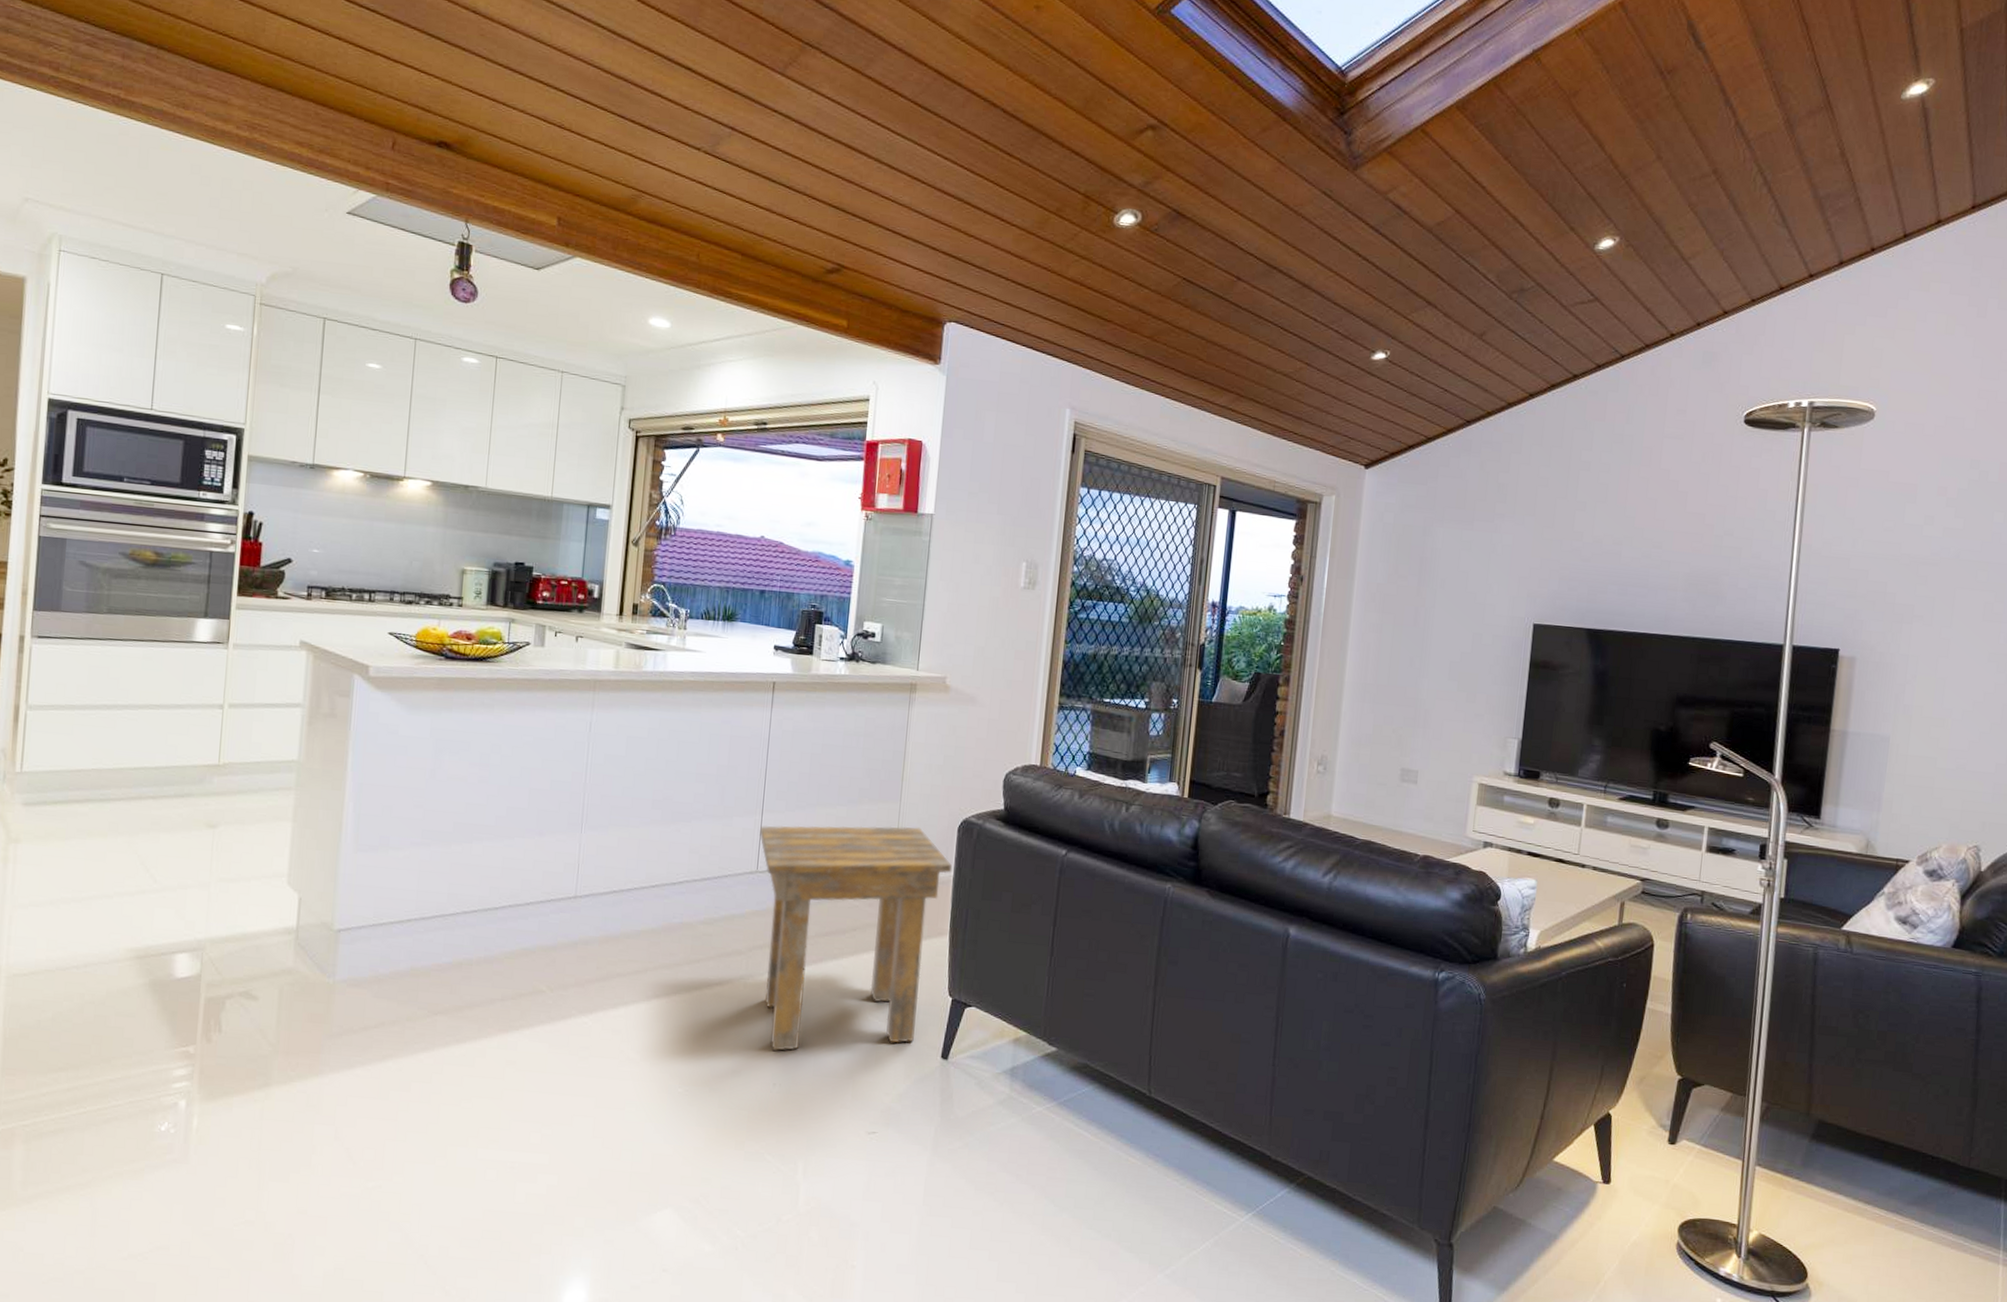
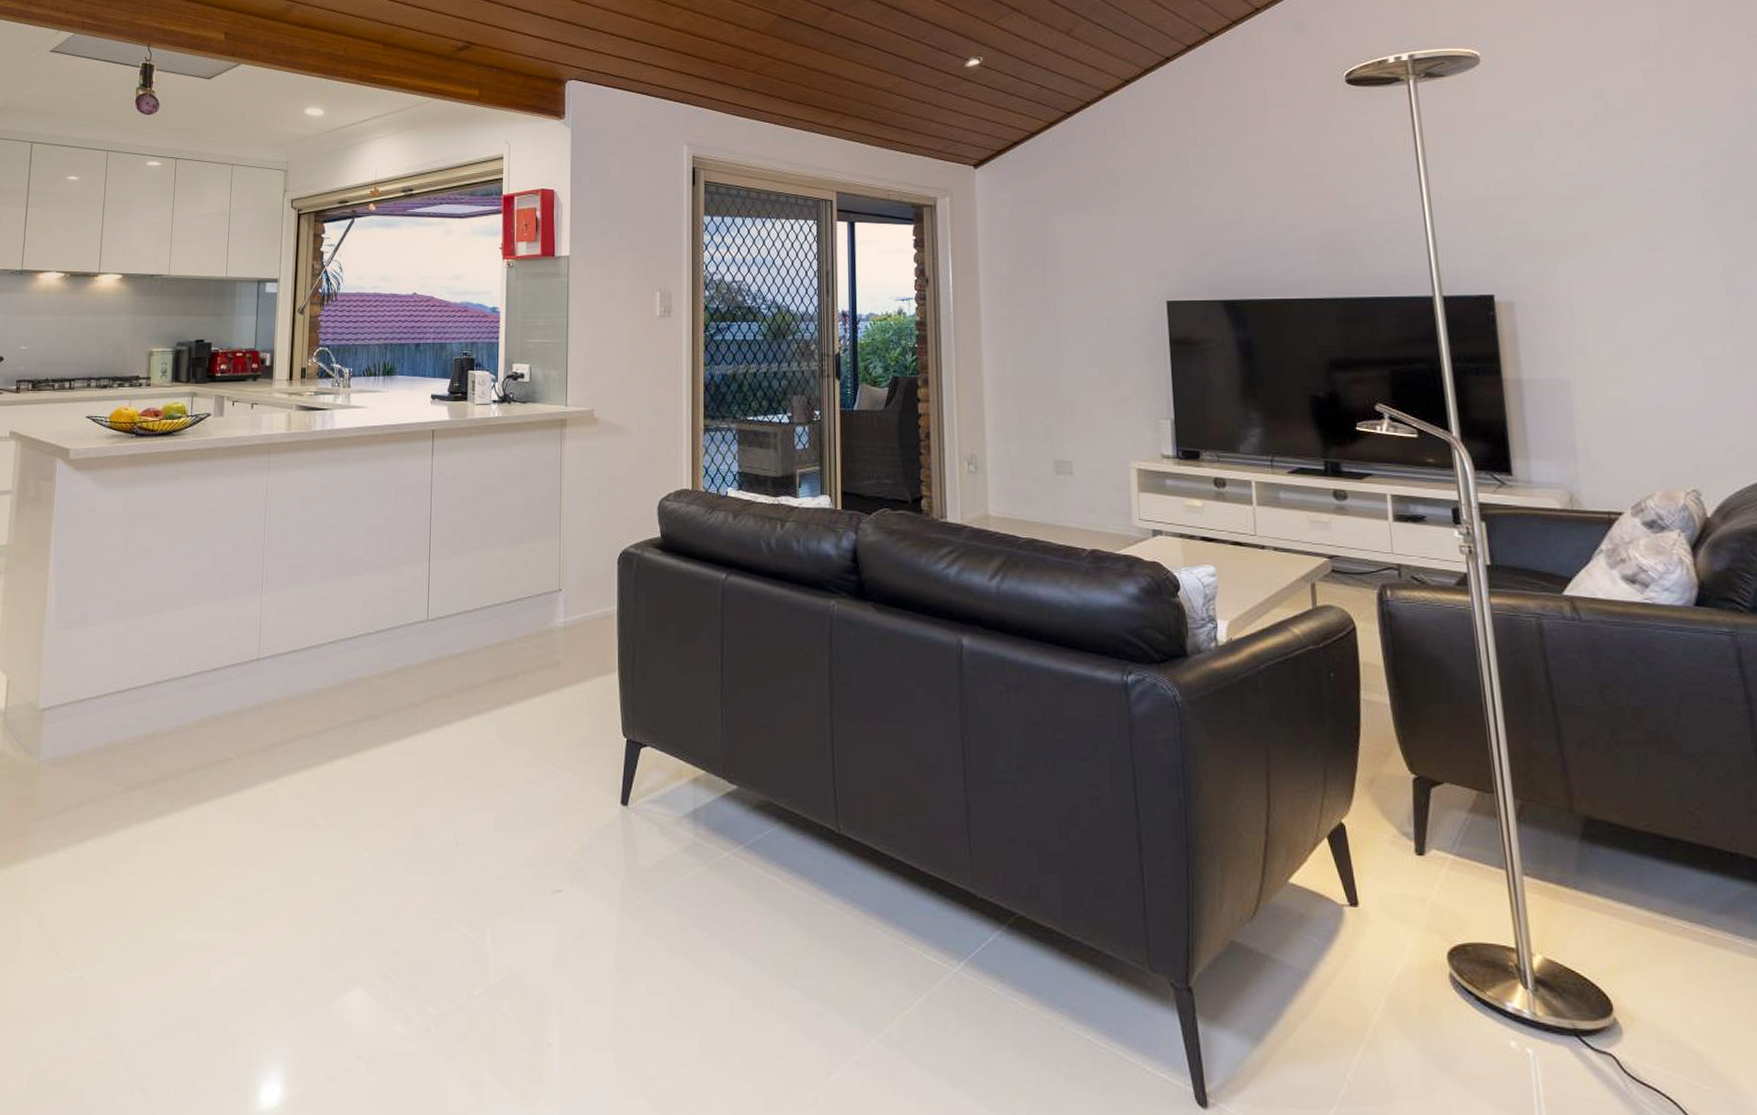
side table: present [760,825,953,1052] -> none [428,562,616,808]

